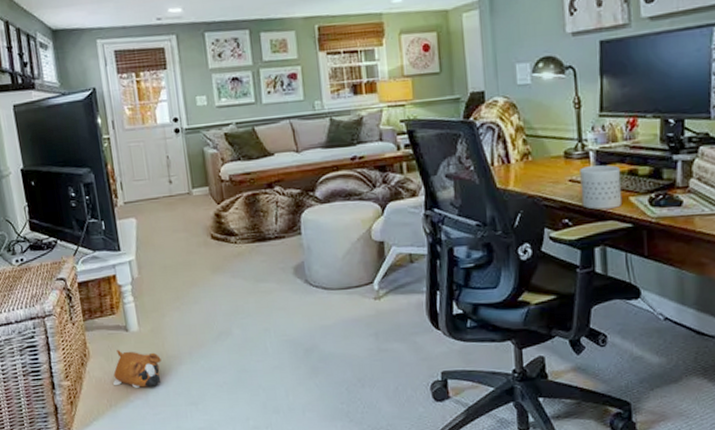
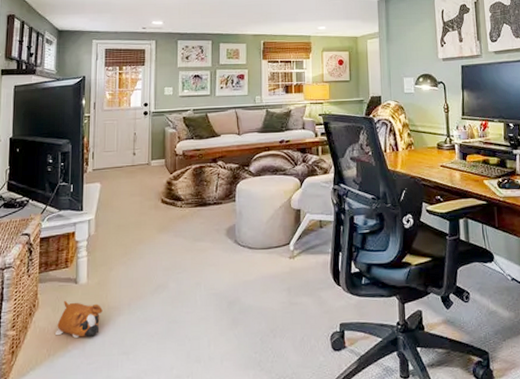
mug: present [580,165,623,210] -> none [448,155,479,189]

